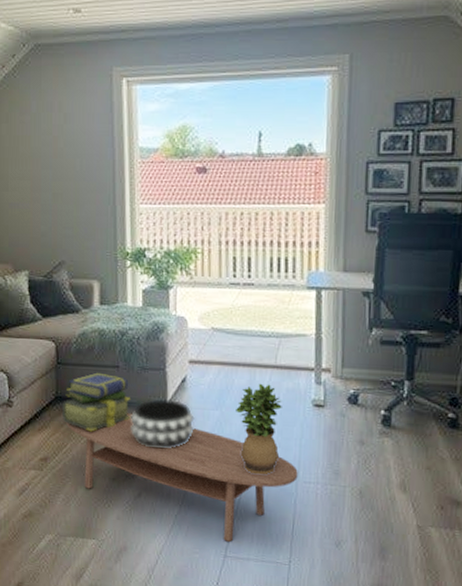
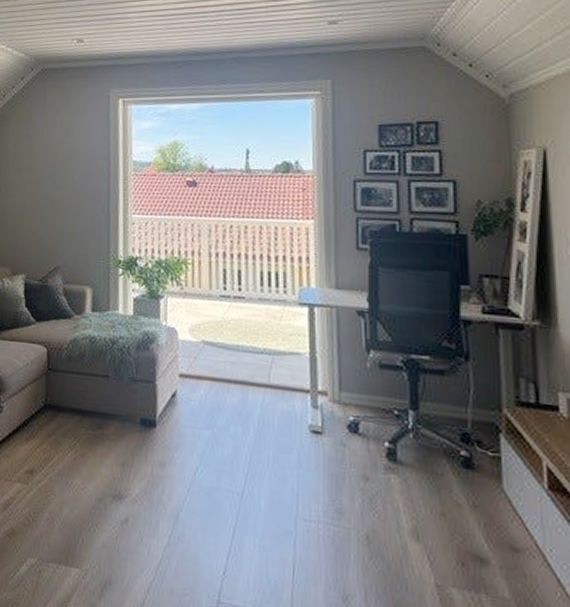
stack of books: present [62,372,130,432] -> none [50,381,119,445]
coffee table: present [66,413,298,542] -> none [54,427,297,585]
decorative bowl: present [131,399,195,449] -> none [119,414,185,470]
potted plant: present [236,383,282,475] -> none [228,403,277,508]

